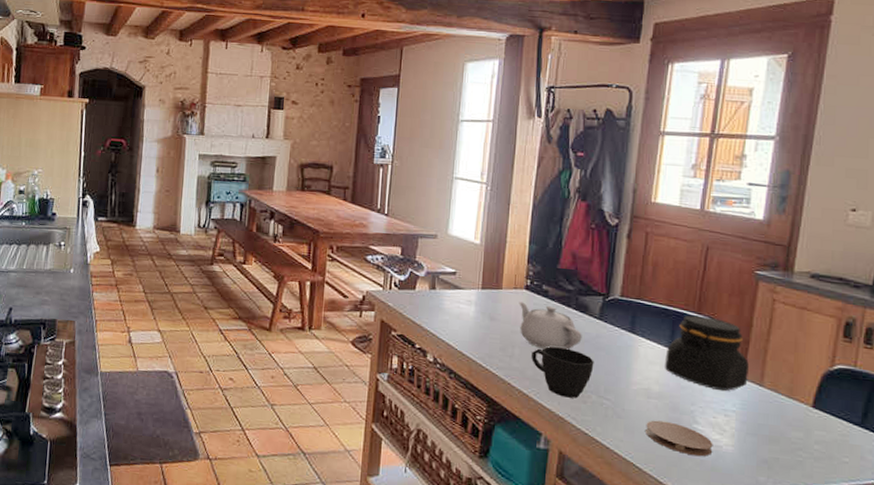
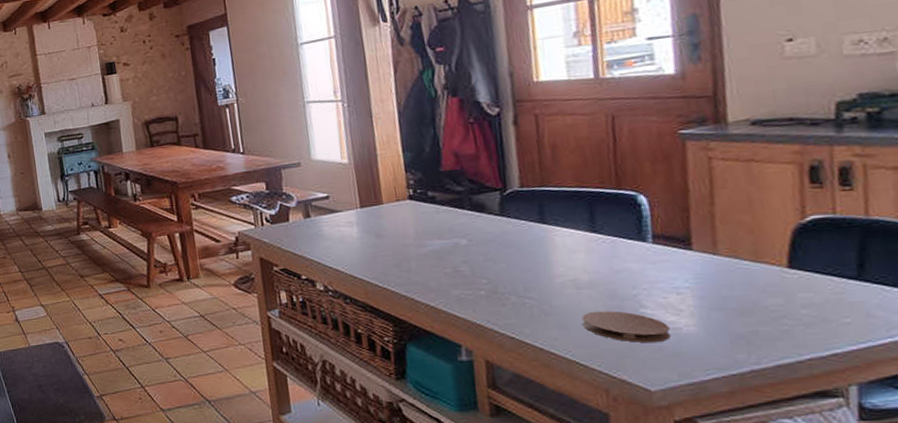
teapot: present [519,301,582,350] -> none [405,211,486,257]
cup: present [532,346,594,398] -> none [431,252,506,304]
jar: present [665,315,749,392] -> none [588,190,698,268]

